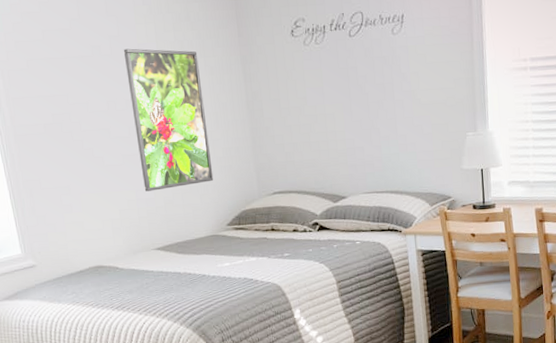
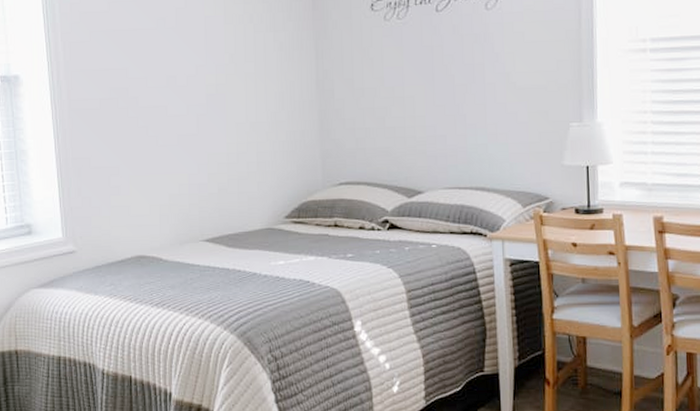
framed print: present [123,48,214,191] -> none [189,21,274,176]

